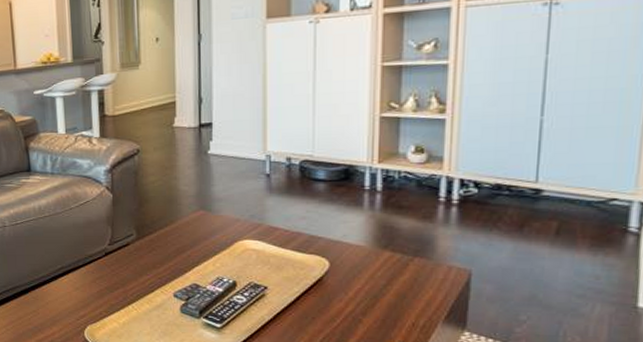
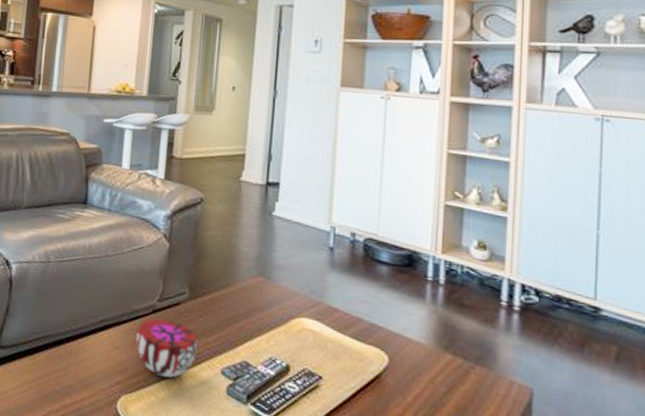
decorative bowl: none [93,260,149,306] -> present [136,318,197,378]

